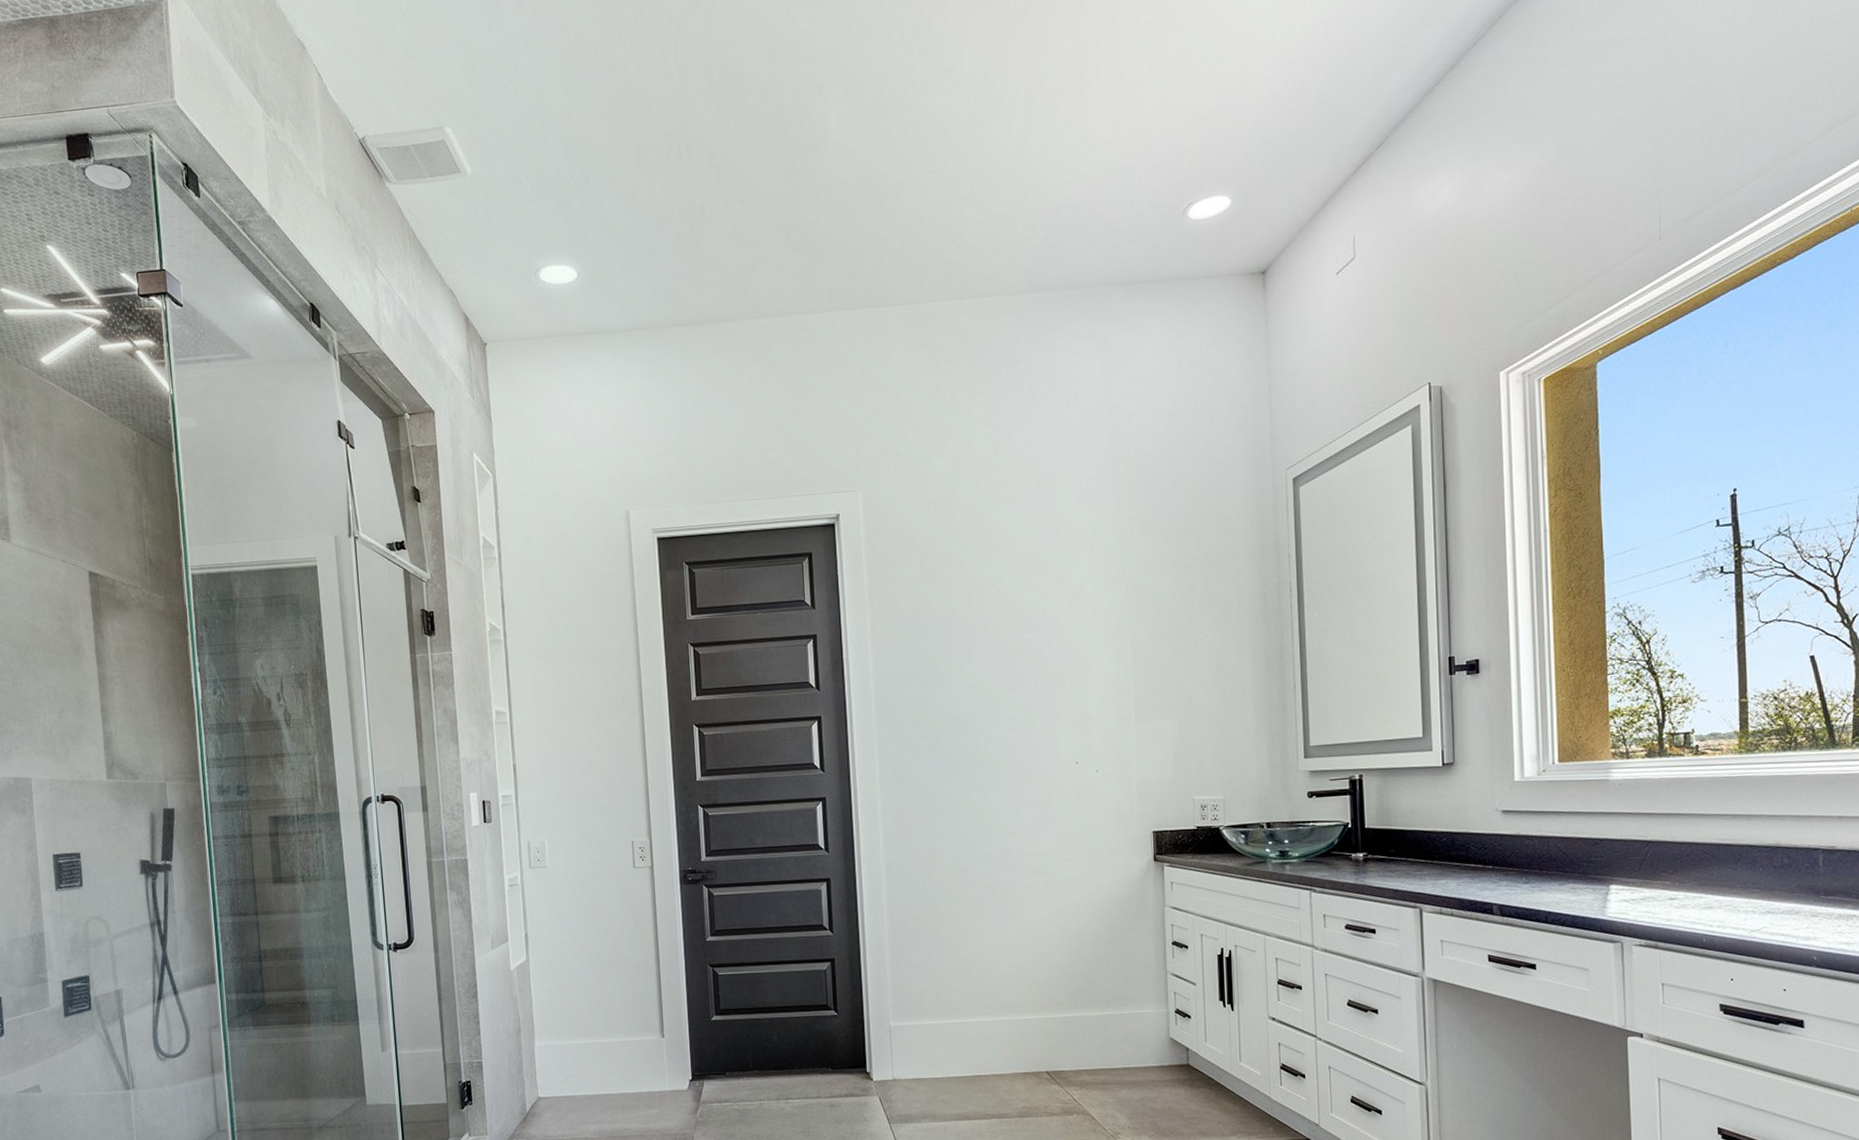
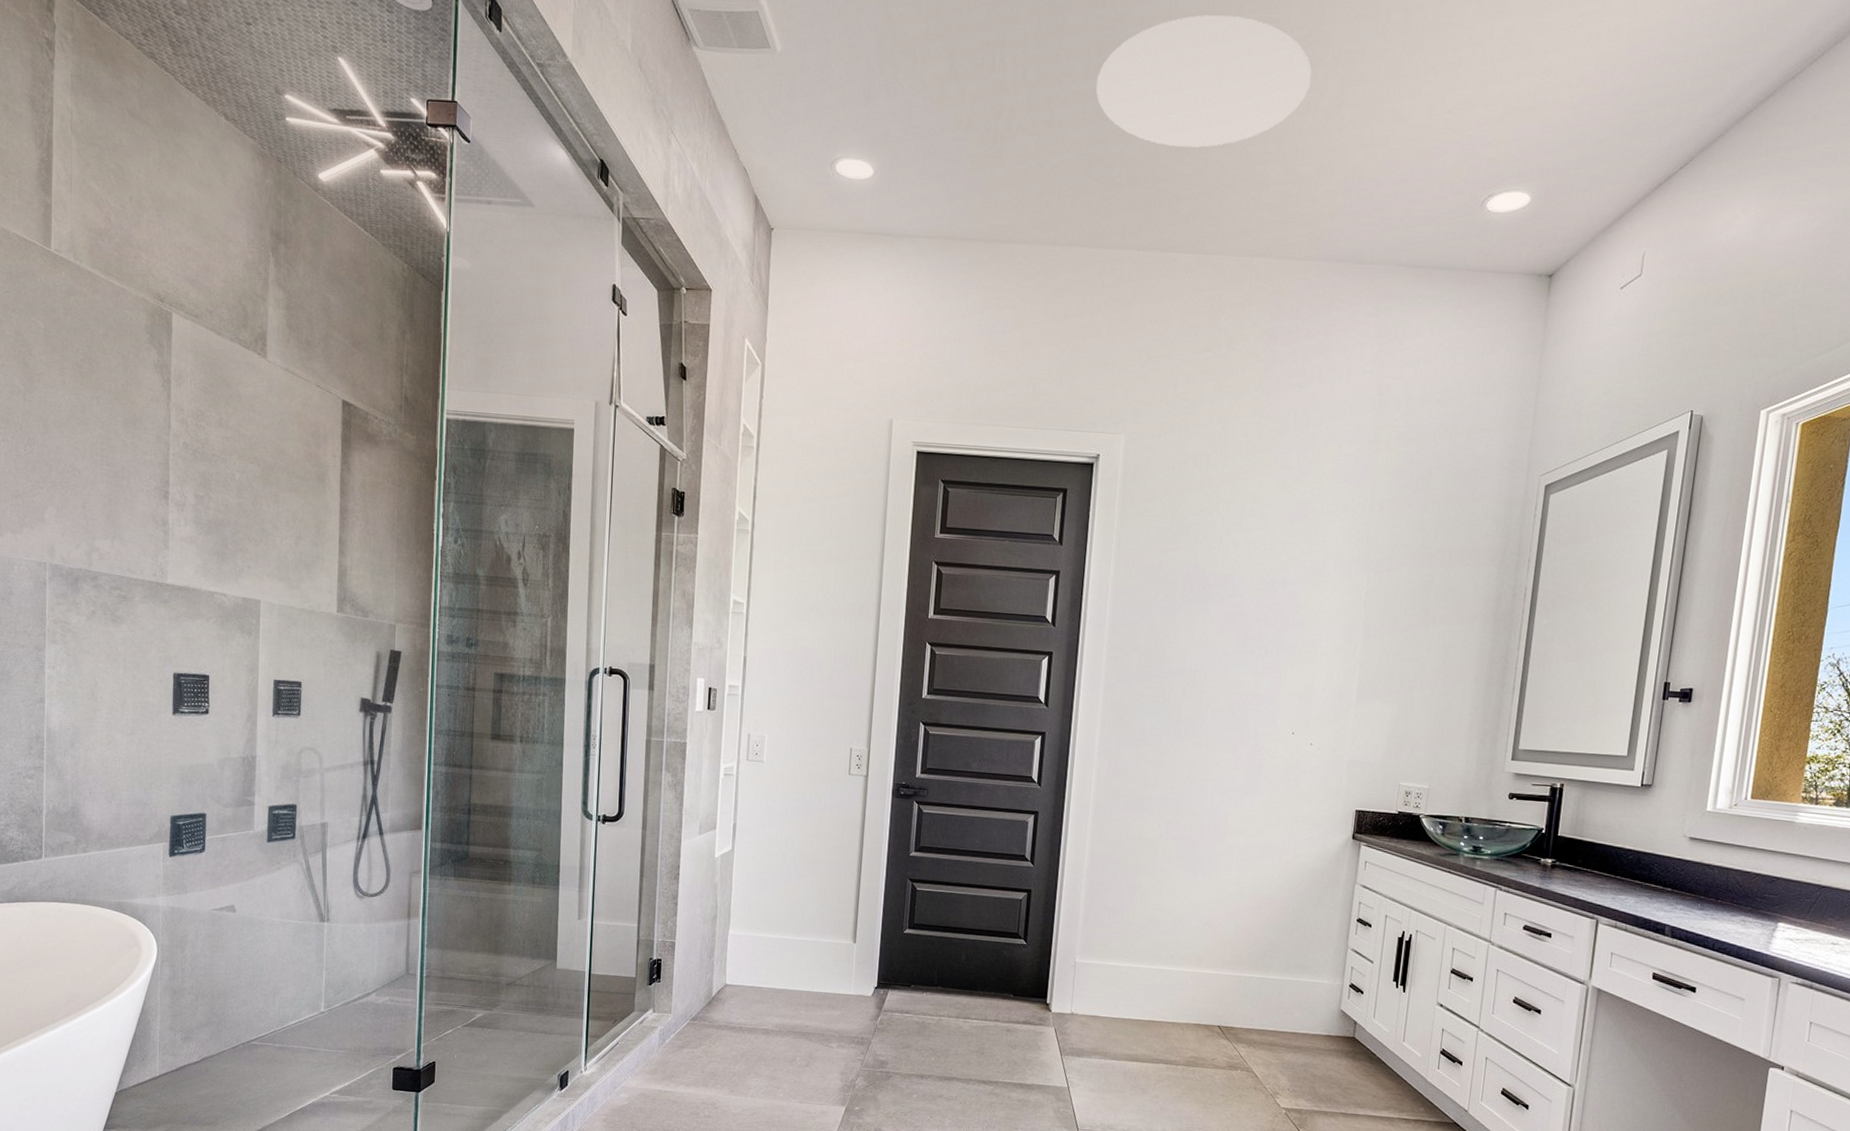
ceiling light: none [783,71,994,206] -> present [1096,15,1311,148]

